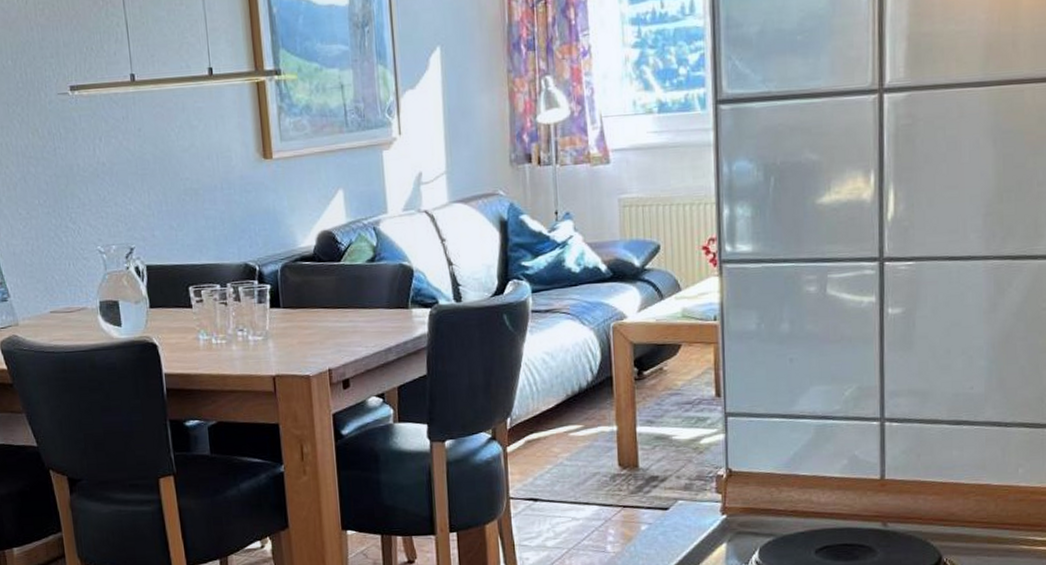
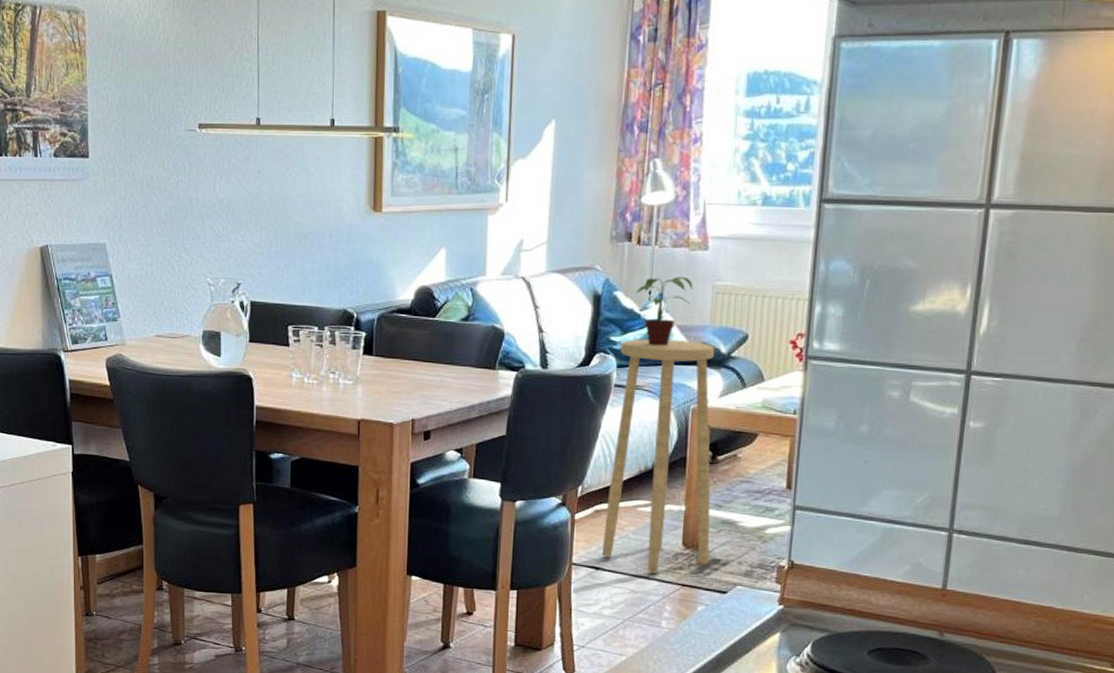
stool: none [533,257,647,498] -> present [601,339,715,573]
potted plant: none [542,192,599,267] -> present [636,276,693,346]

